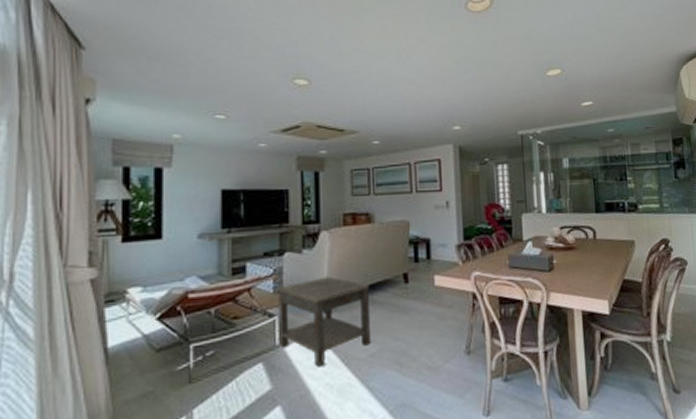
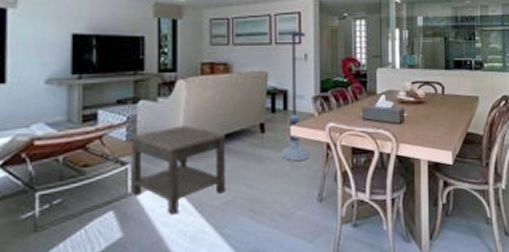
floor lamp: none [424,177,456,313] -> present [279,30,310,162]

